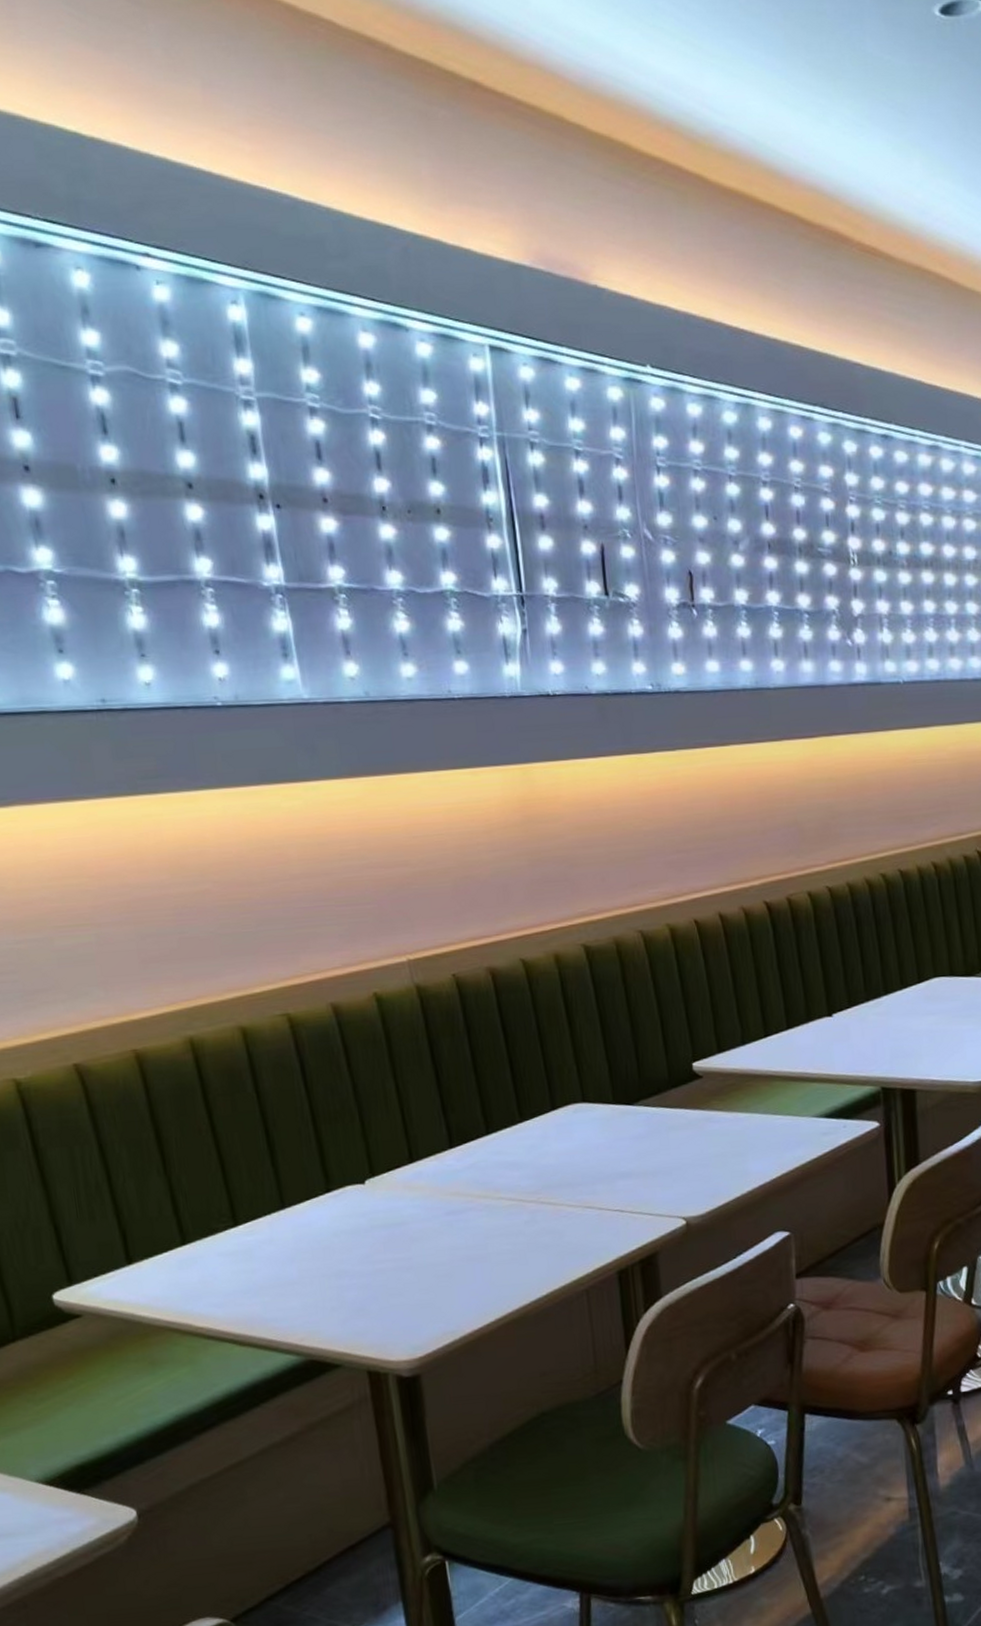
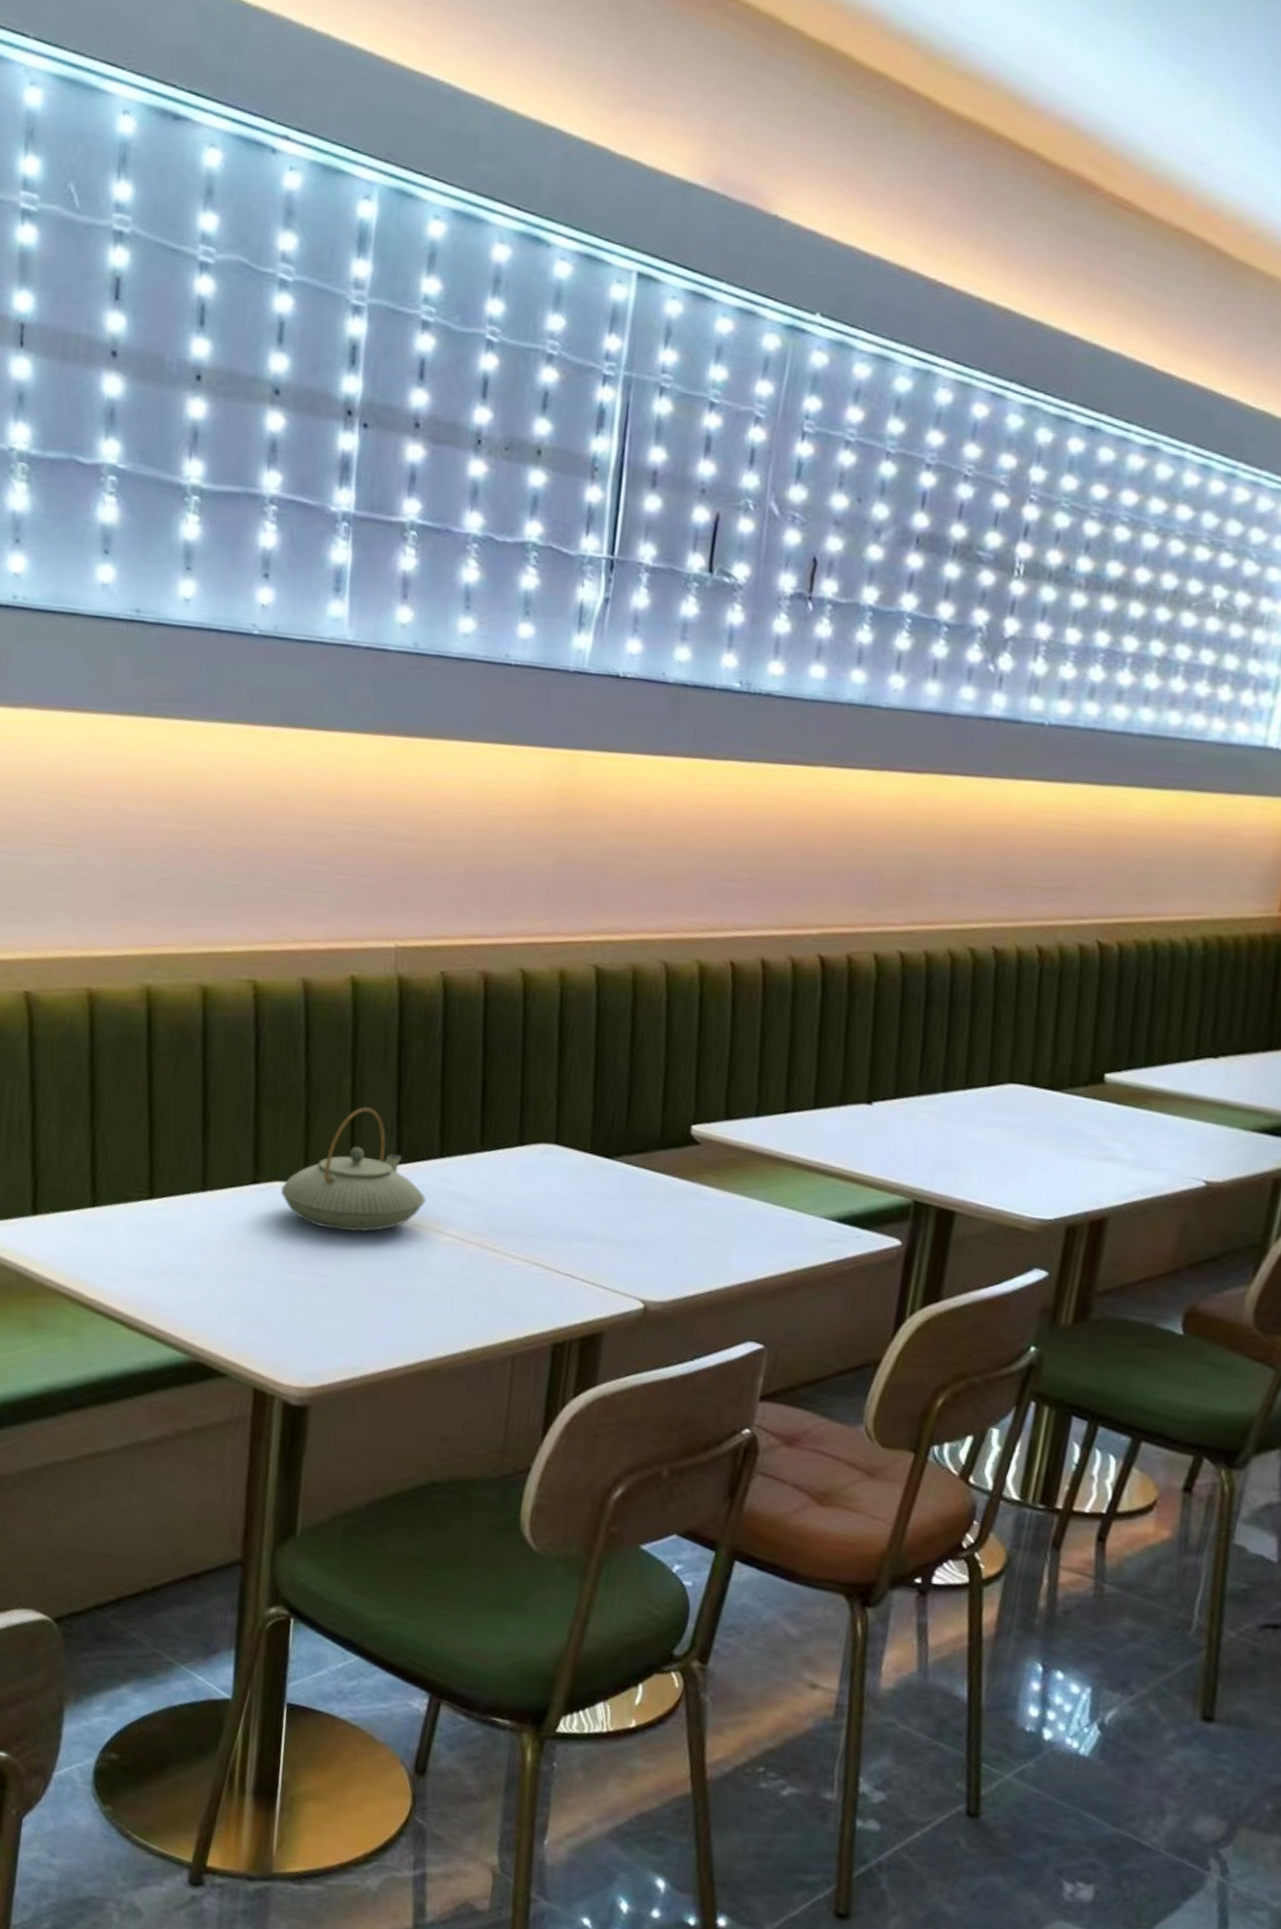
teapot: none [352,1104,483,1218] -> present [280,1107,426,1233]

